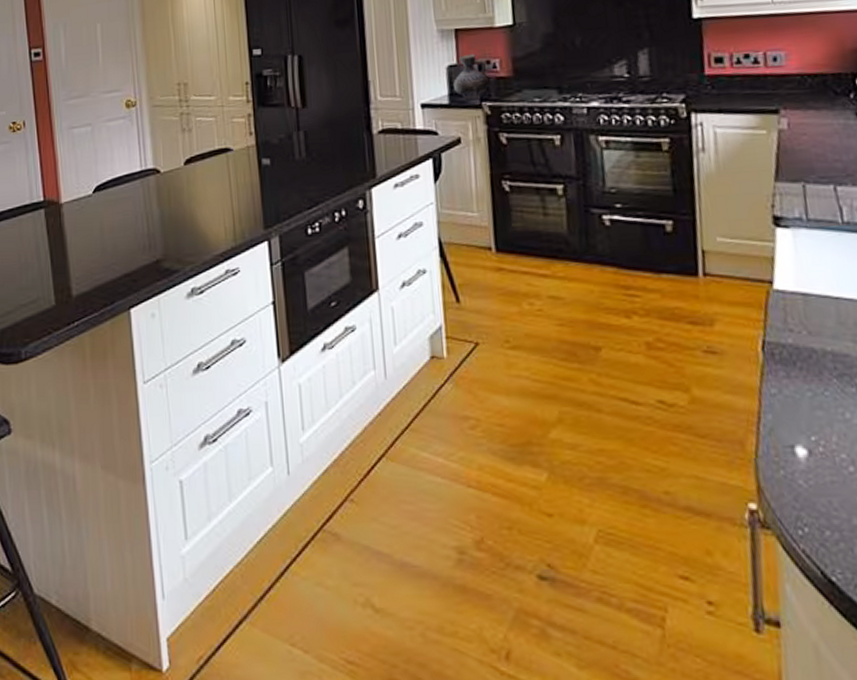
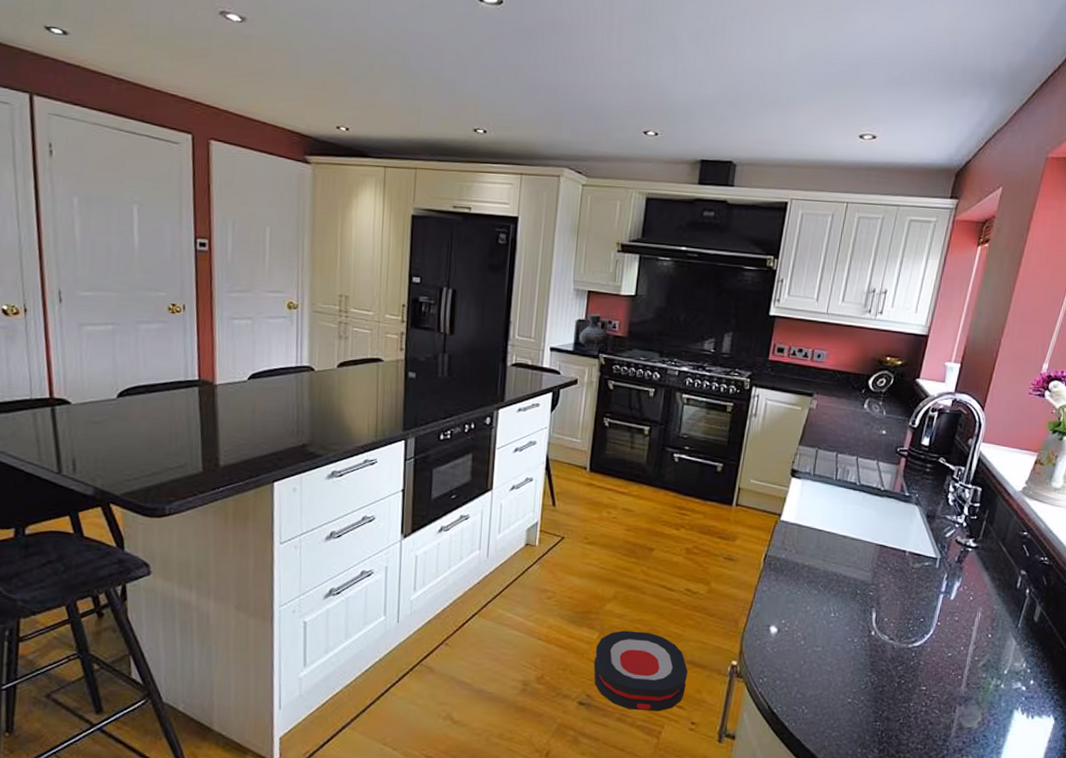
robot vacuum: none [547,467,688,586] -> present [593,630,688,712]

